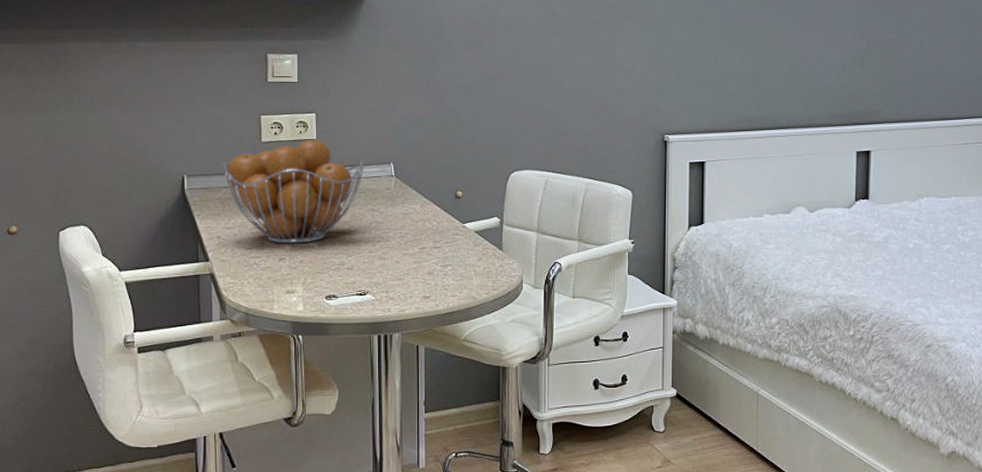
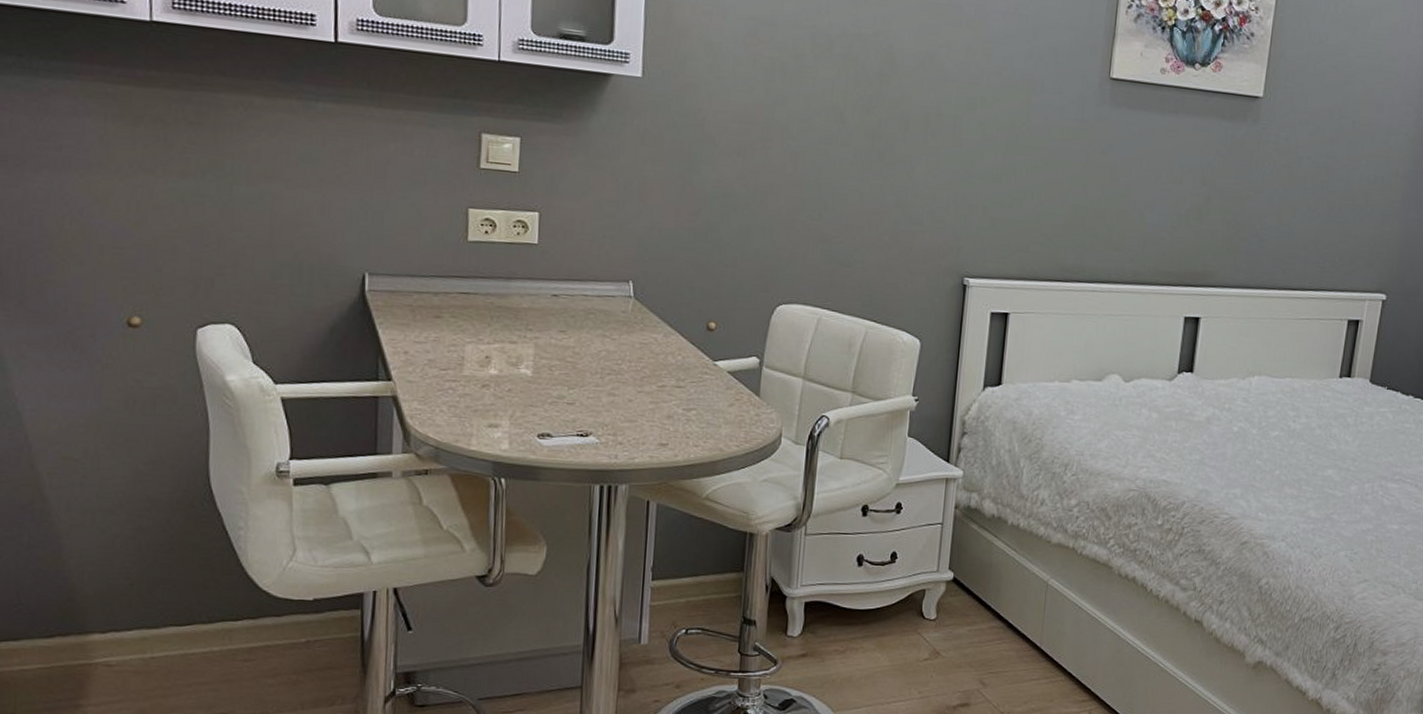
fruit basket: present [222,139,365,243] -> none [415,243,598,369]

